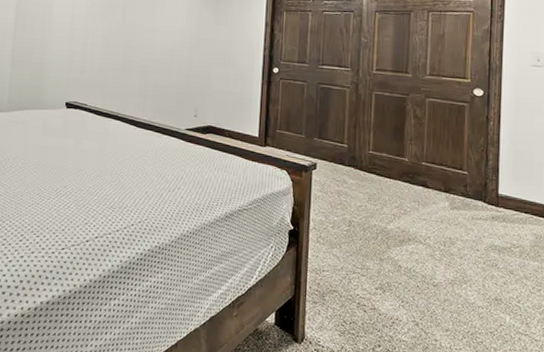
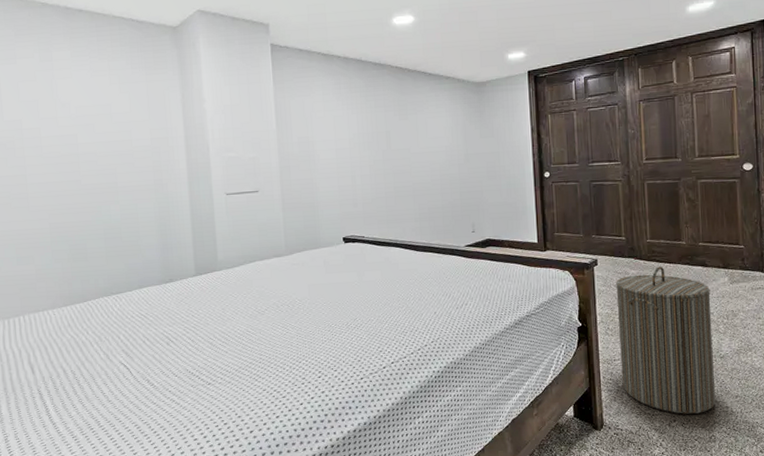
laundry hamper: none [328,180,429,342] -> present [616,266,715,414]

